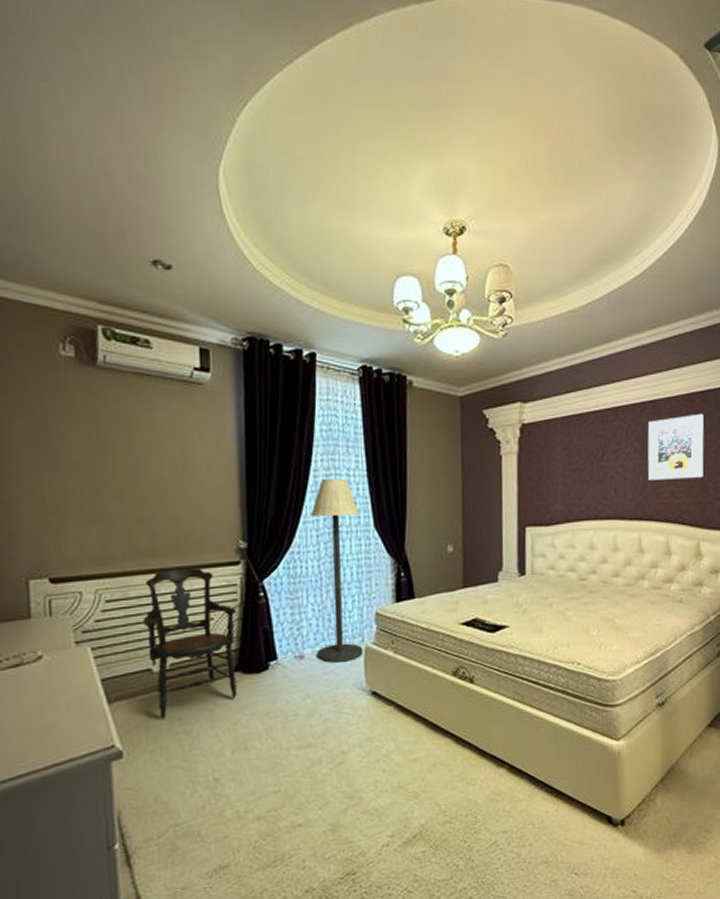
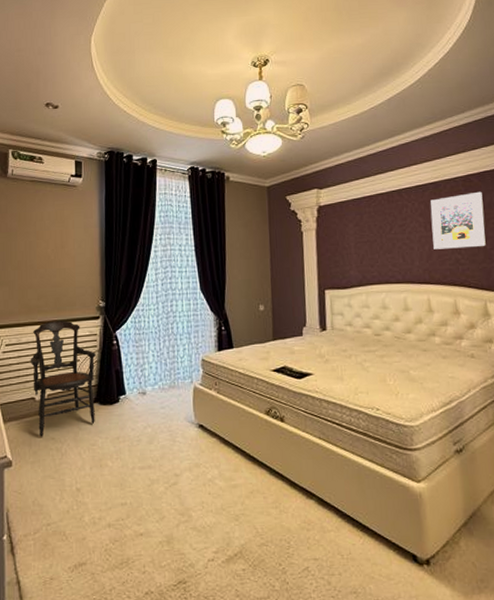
floor lamp: present [311,478,363,663] -> none [152,252,192,399]

